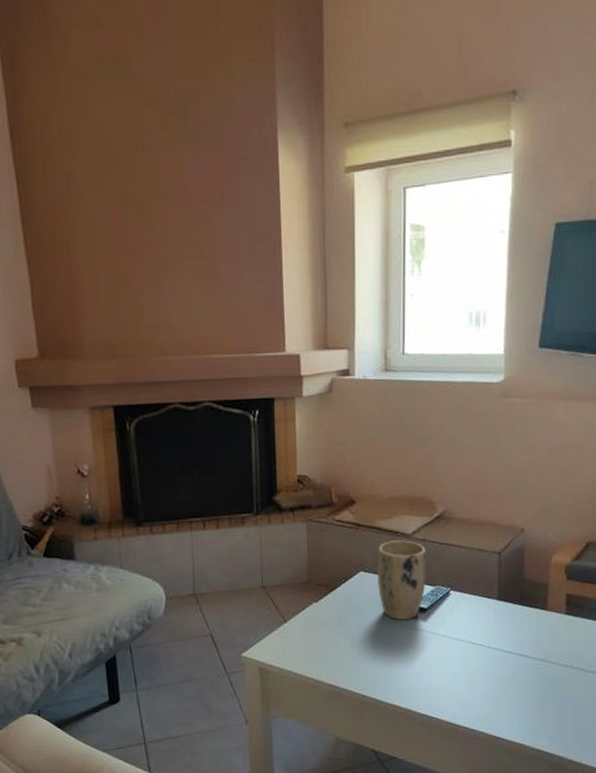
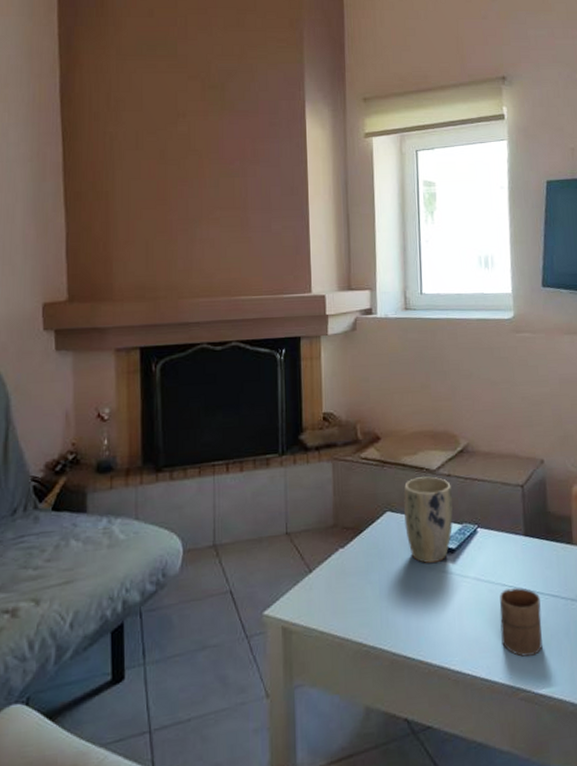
cup: none [467,645,509,706] -> present [499,587,543,657]

